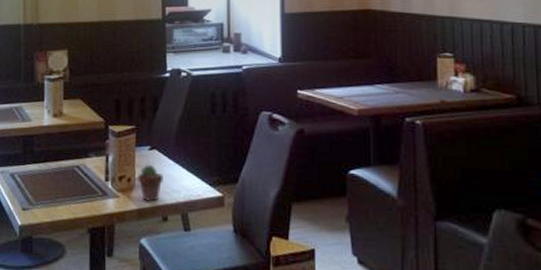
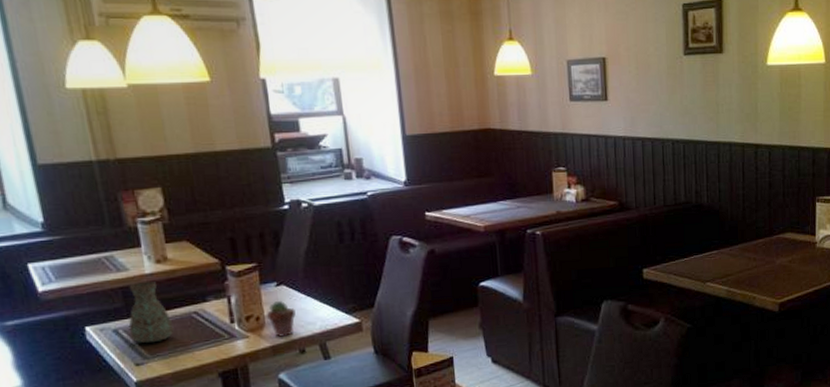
decorative vase: none [22,133,58,191] -> present [128,281,174,344]

